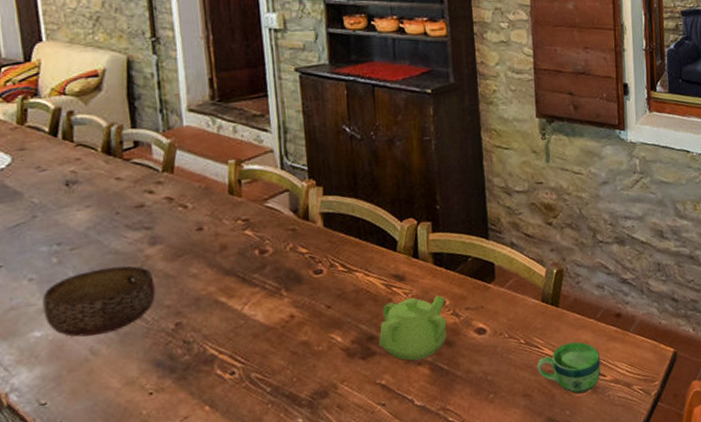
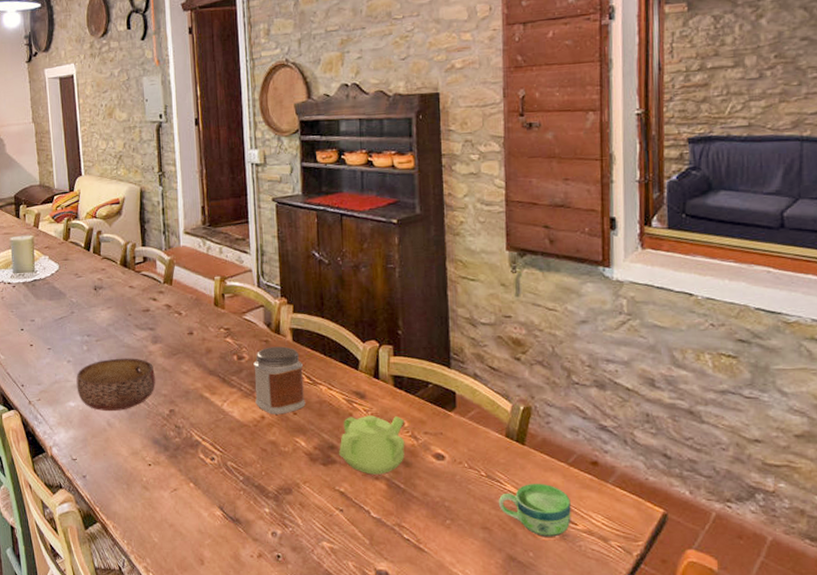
jar: none [279,233,341,312] -> present [253,346,306,415]

